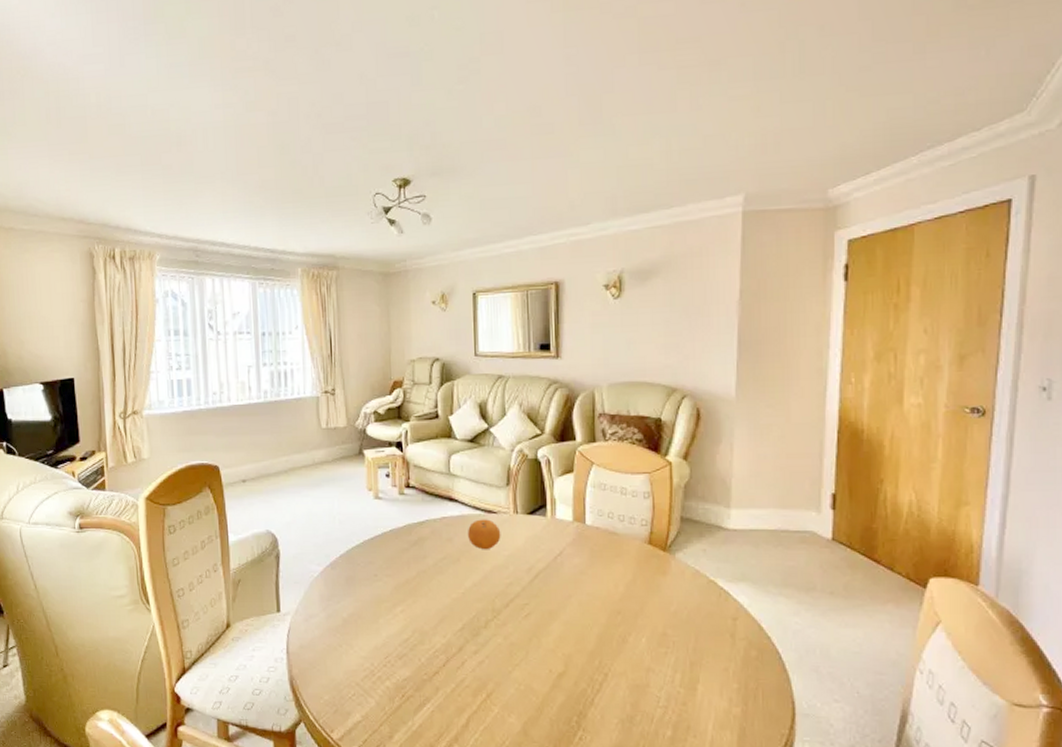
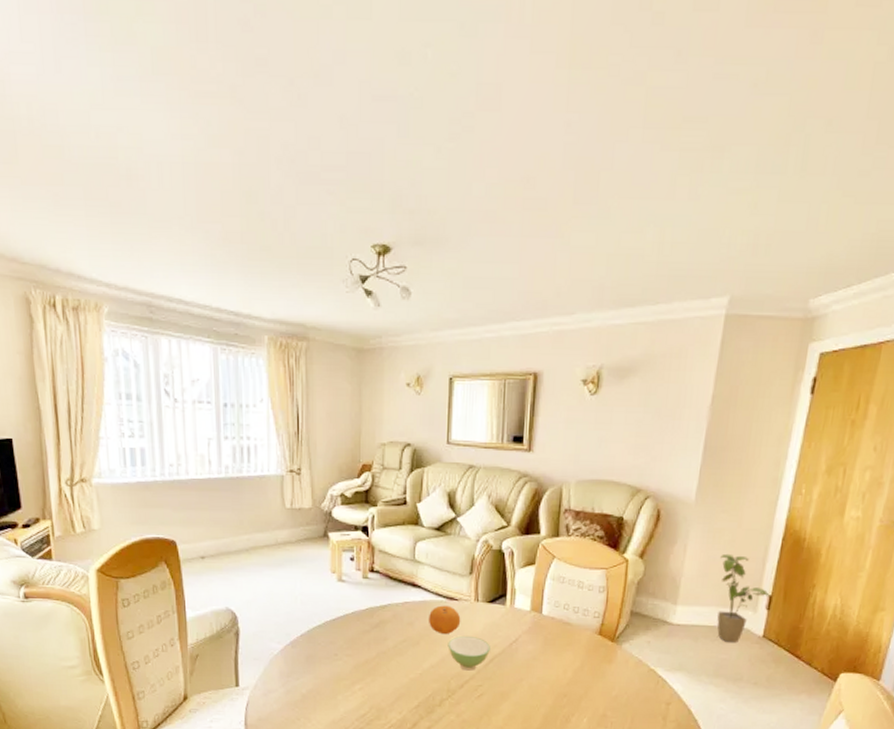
bowl: none [489,550,534,588] -> present [448,635,490,671]
house plant: none [771,450,833,547] -> present [717,553,770,642]

